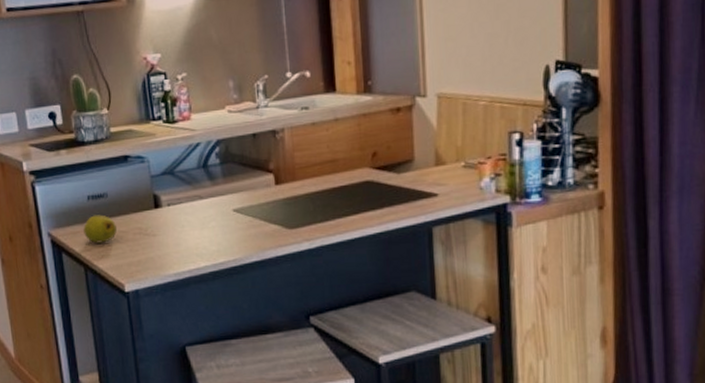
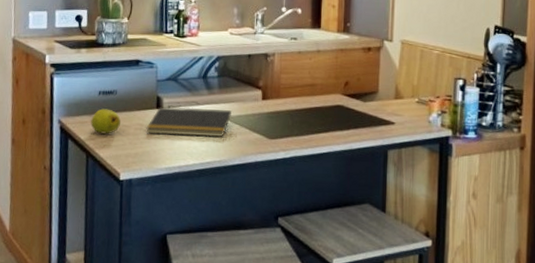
notepad: none [146,201,242,238] -> present [146,107,233,137]

